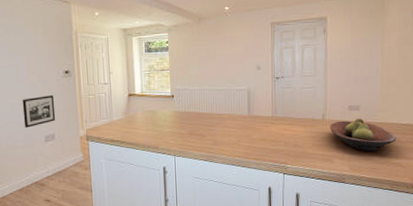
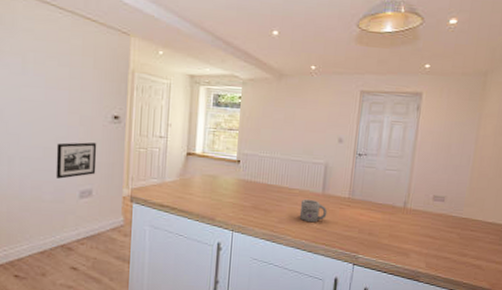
mug: none [230,121,255,142] -> present [299,199,328,223]
fruit bowl: present [330,117,396,152] -> none [410,210,480,249]

